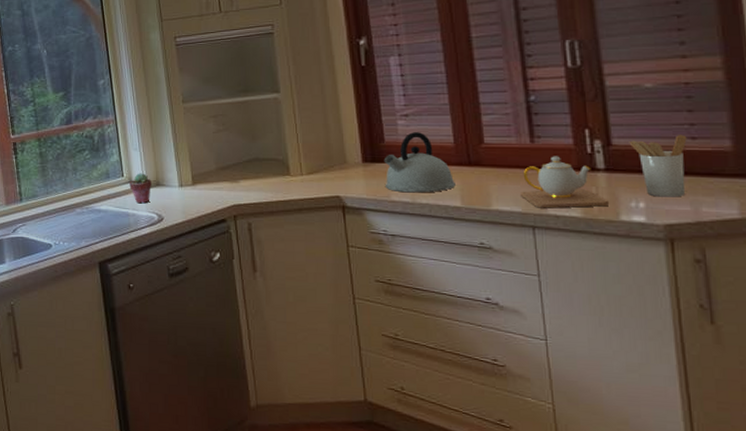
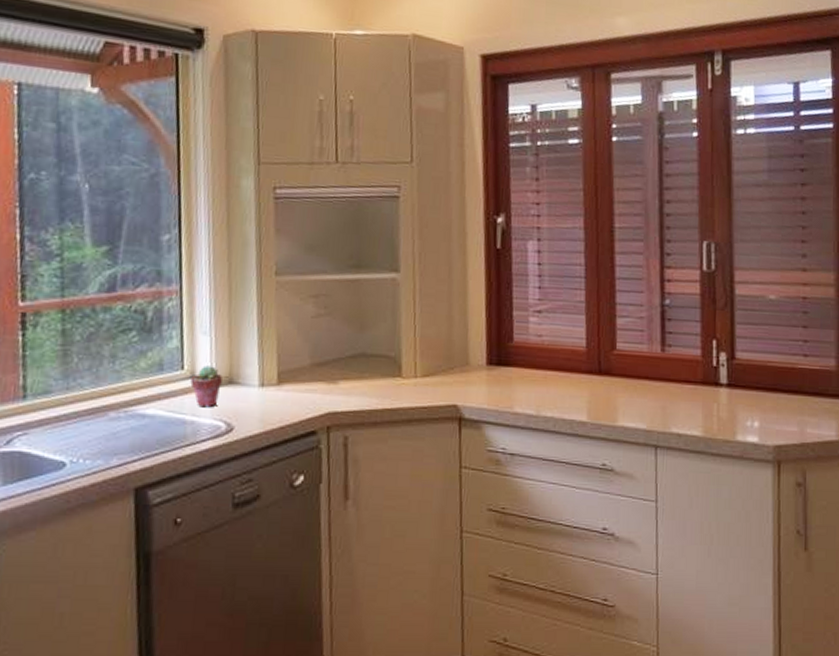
kettle: present [384,132,455,193] -> none [508,332,583,405]
teapot: present [521,156,610,209] -> none [647,367,728,426]
utensil holder: present [629,135,687,197] -> none [750,351,800,417]

